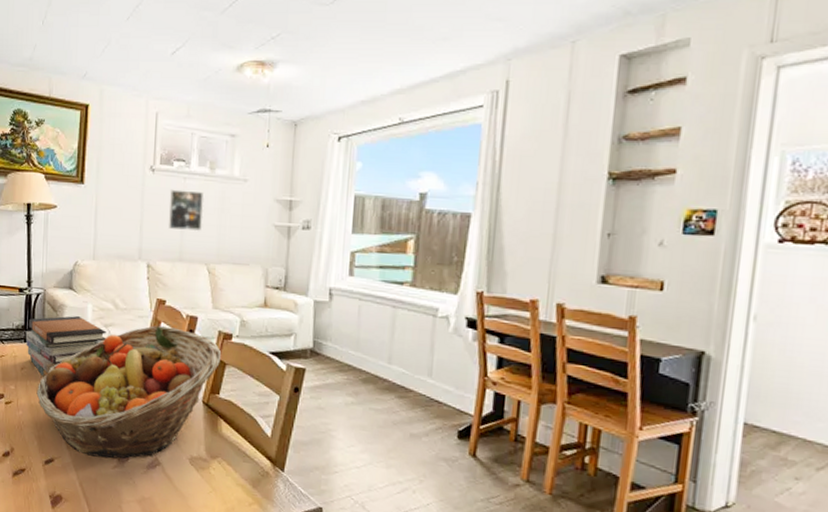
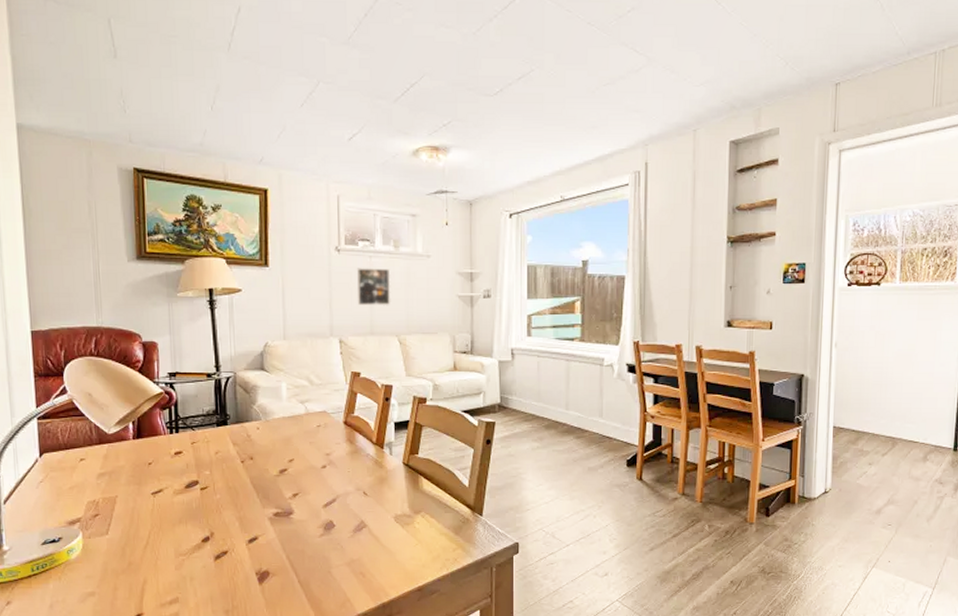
book stack: present [25,316,107,378] -> none [217,396,303,460]
fruit basket: present [36,325,221,459] -> none [234,397,417,528]

